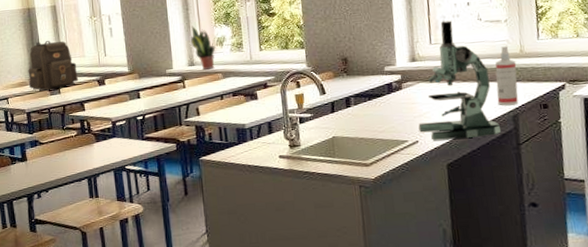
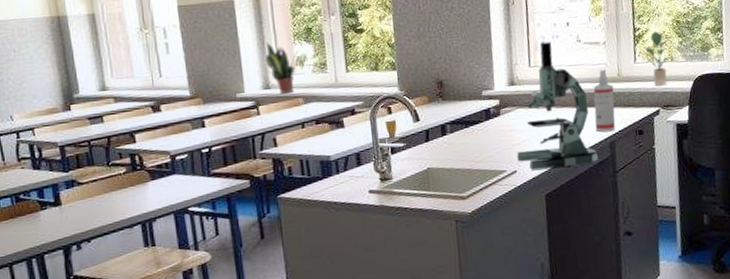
backpack: present [28,40,79,91] -> none [59,56,127,119]
potted plant: none [548,8,576,62] -> present [645,31,671,86]

